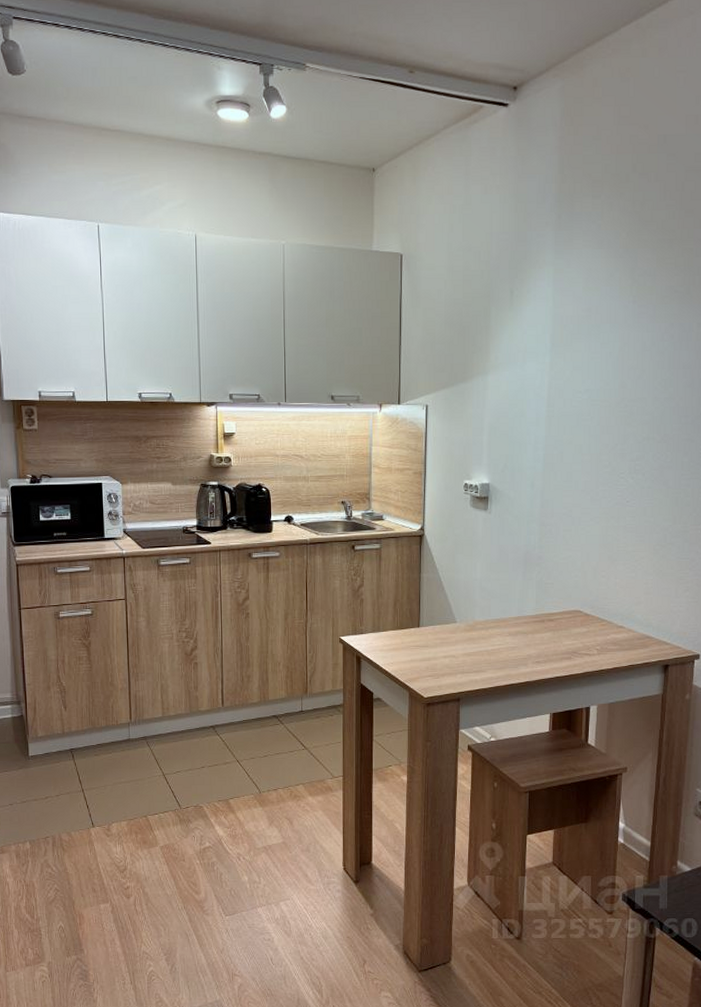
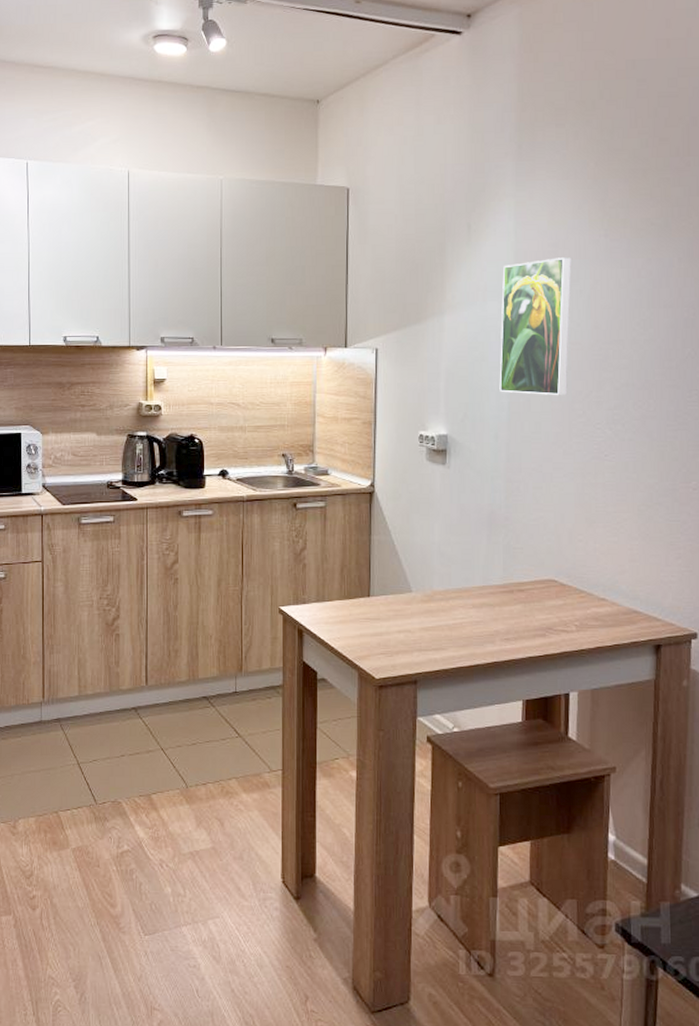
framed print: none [536,322,604,449] -> present [499,257,572,396]

